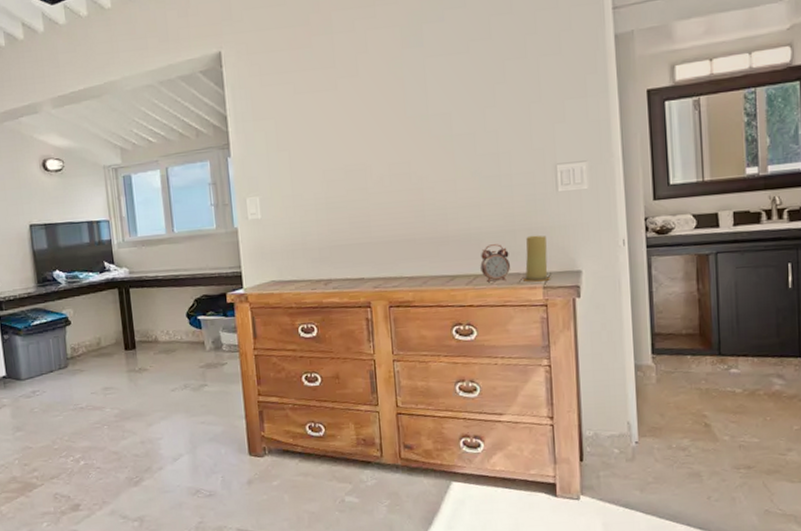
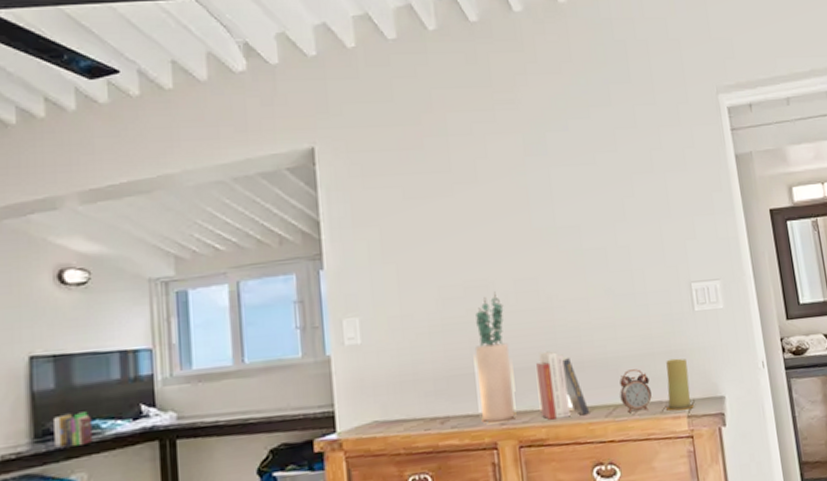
books: none [49,265,75,291] -> present [54,411,93,448]
vase: none [353,174,386,286] -> present [474,292,515,423]
books: none [406,226,452,287] -> present [536,351,590,421]

